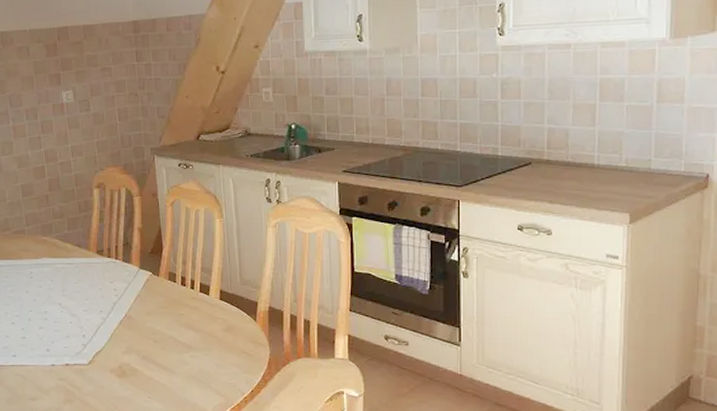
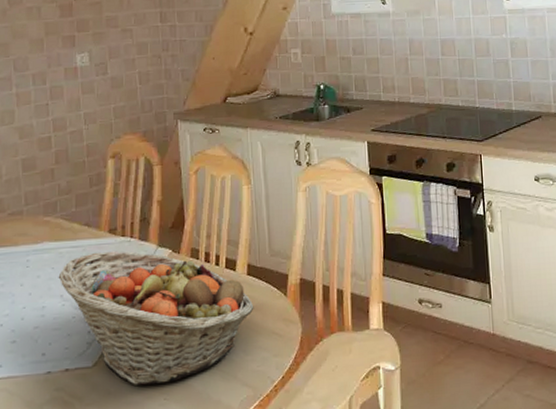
fruit basket: none [56,270,226,384] -> present [58,251,254,385]

